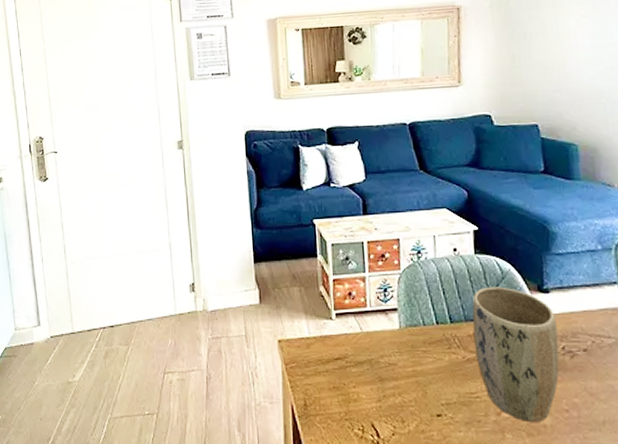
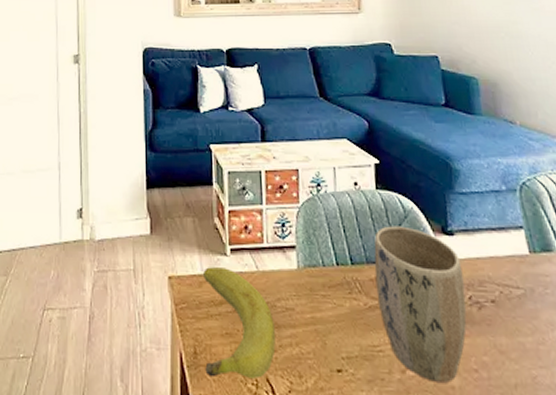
fruit: none [311,330,380,426] -> present [203,267,276,380]

